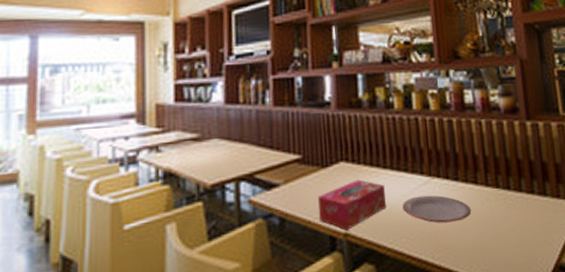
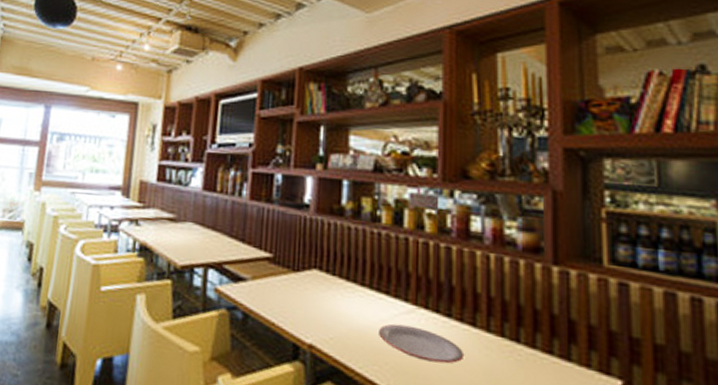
tissue box: present [317,179,386,231] -> none [284,291,360,342]

